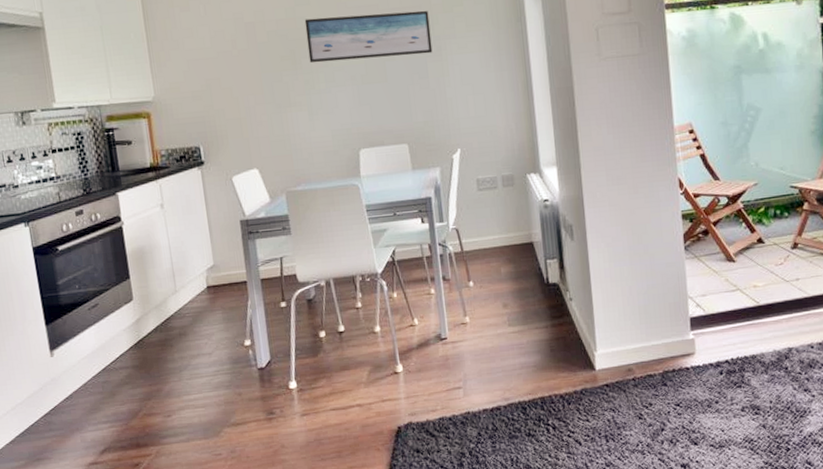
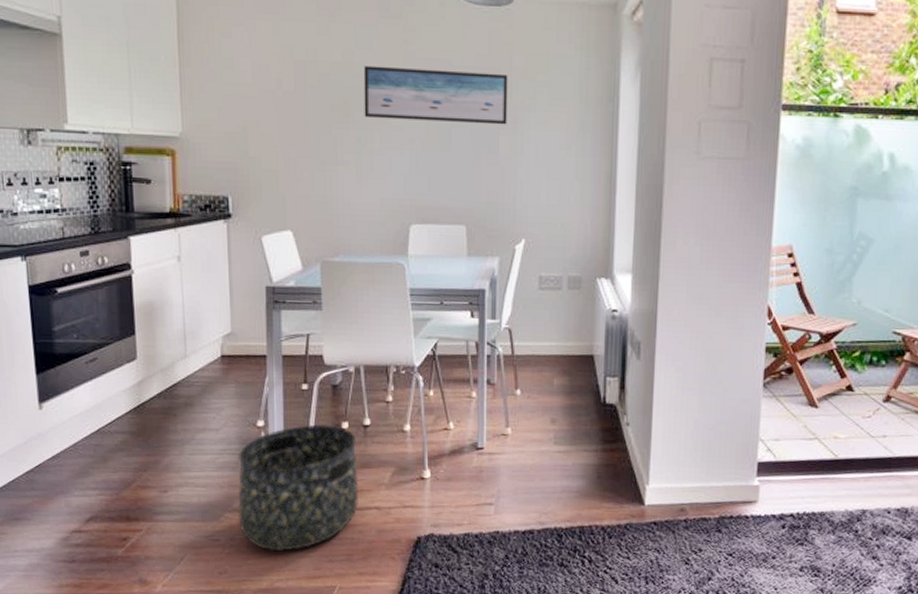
basket: none [230,335,343,458] -> present [237,424,359,552]

